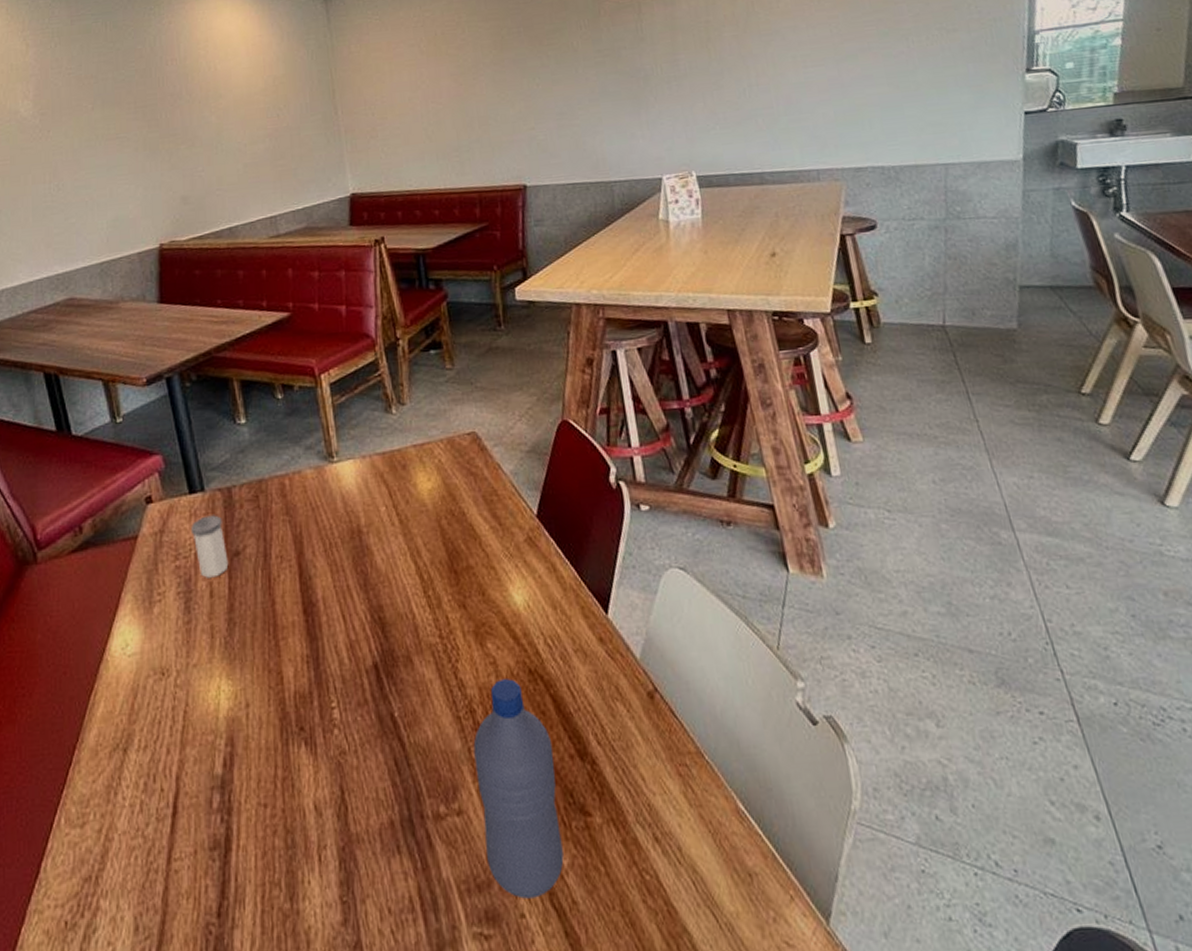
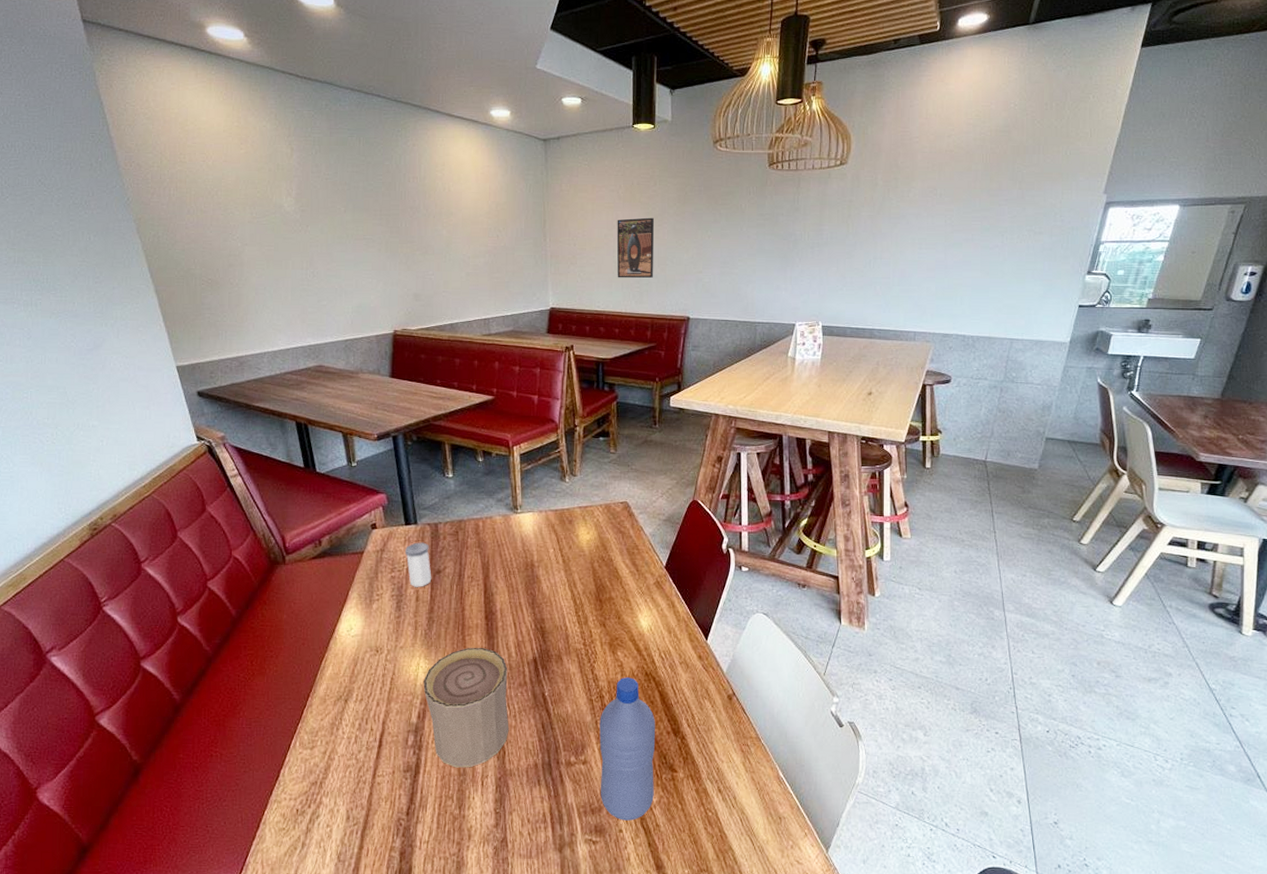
cup: none [227,654,350,838] -> present [423,647,509,768]
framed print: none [422,71,474,148] -> present [616,217,654,279]

